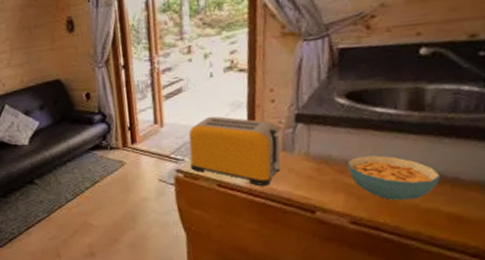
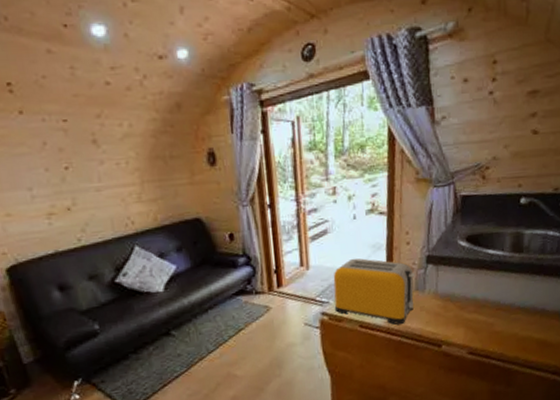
cereal bowl: present [347,155,442,201] -> none [467,292,534,331]

